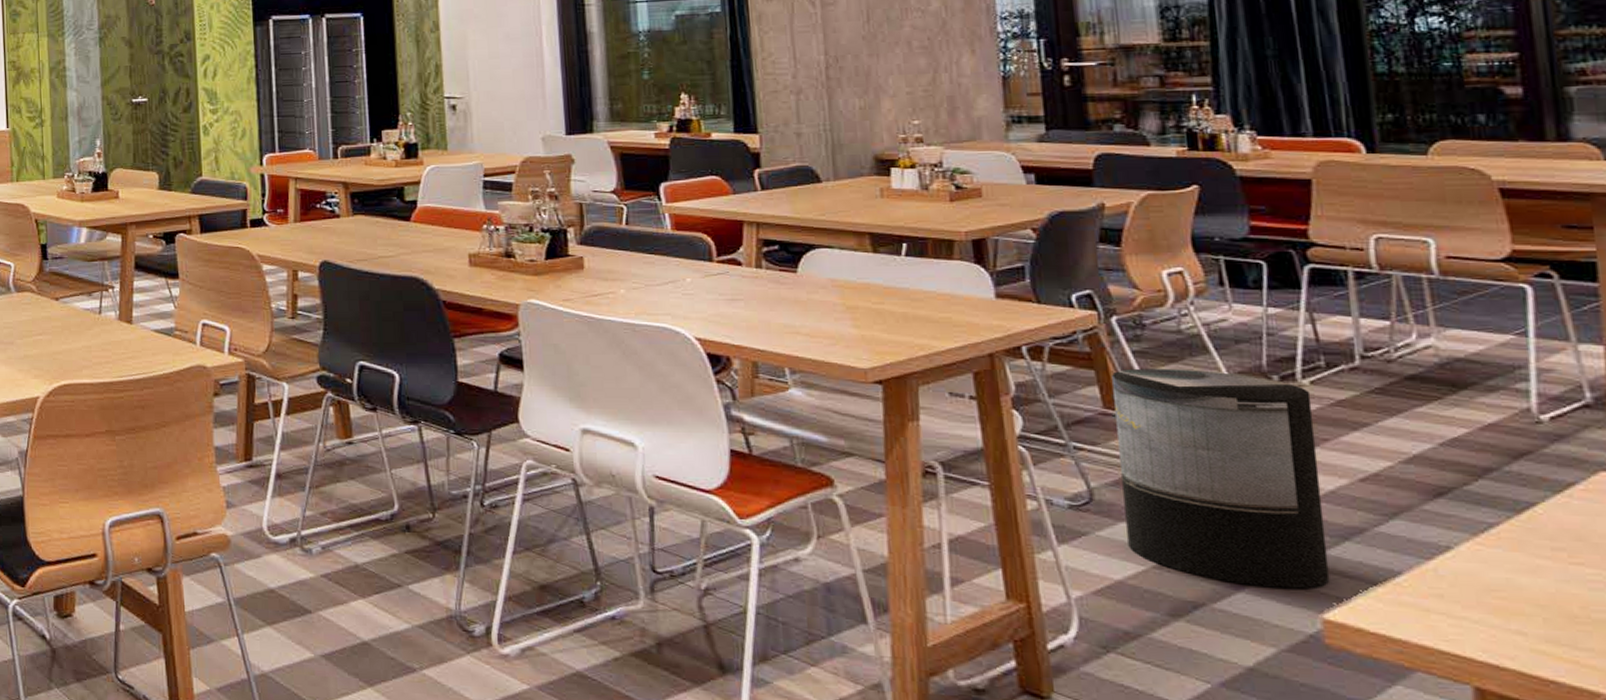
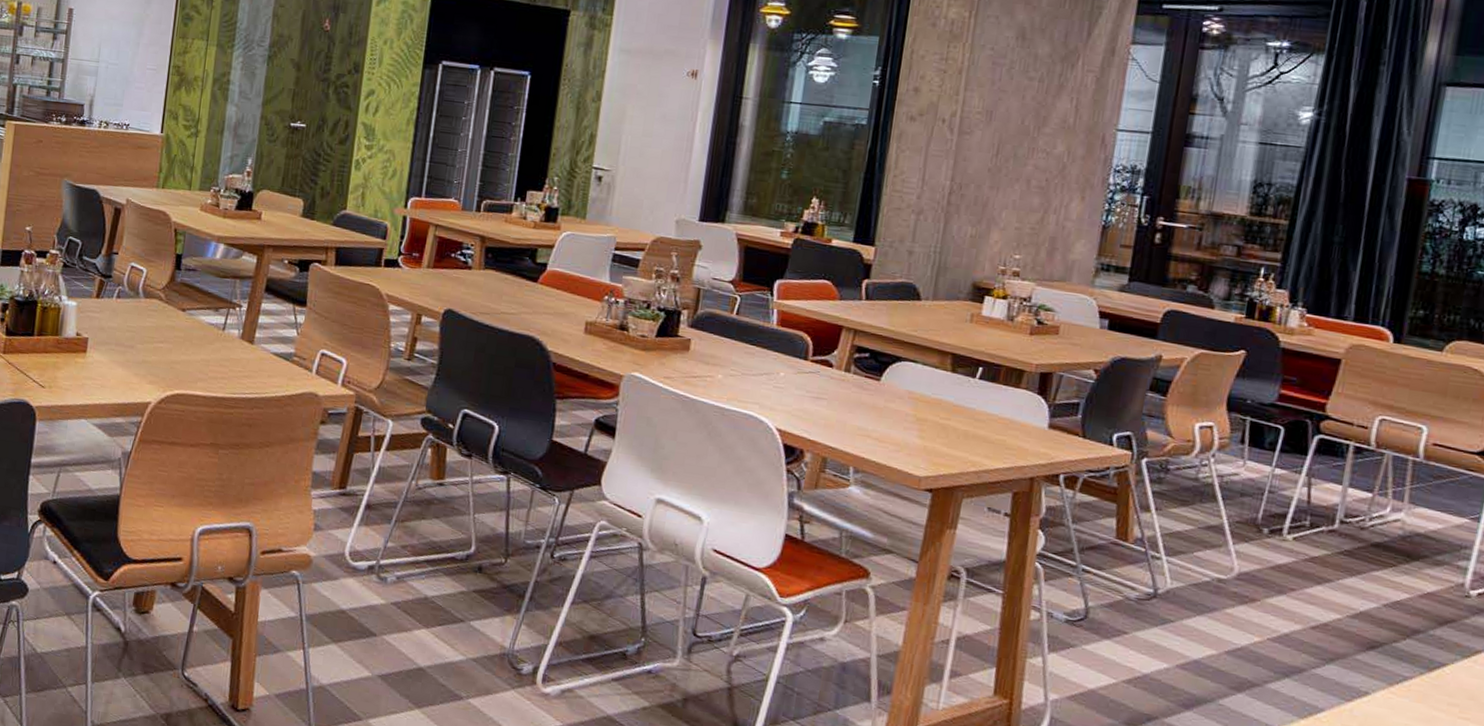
trash can: present [1111,368,1330,589] -> none [1107,506,1291,714]

